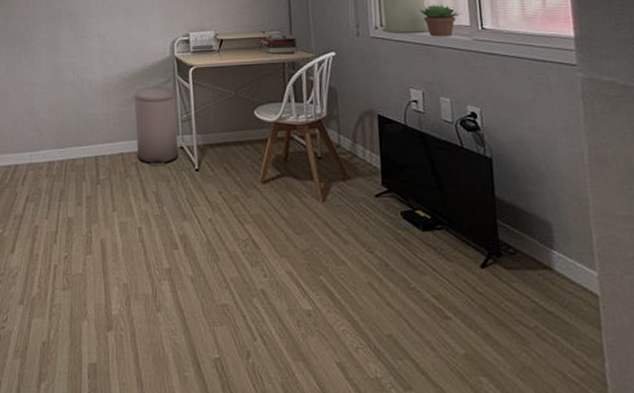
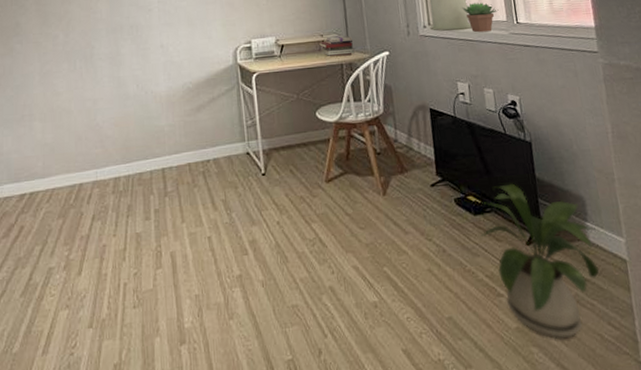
pedal bin: present [134,87,178,167] -> none [199,94,245,175]
house plant: none [427,201,565,373] -> present [479,183,600,340]

